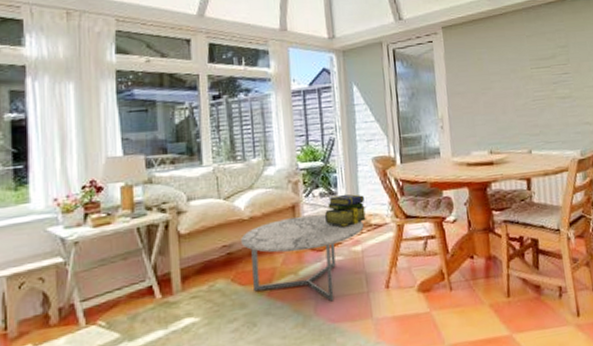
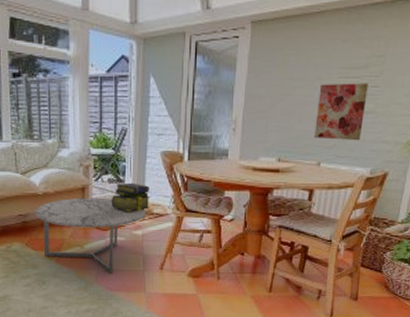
wall art: none [515,71,564,127] -> present [314,83,368,141]

